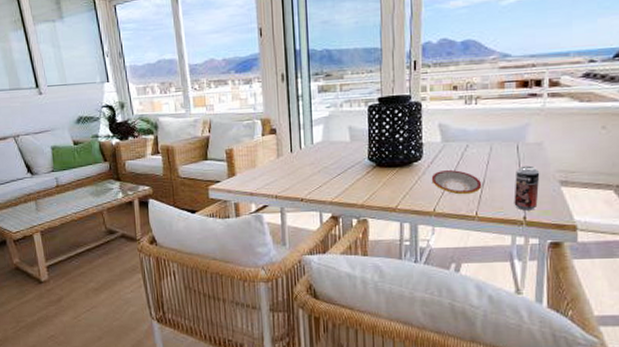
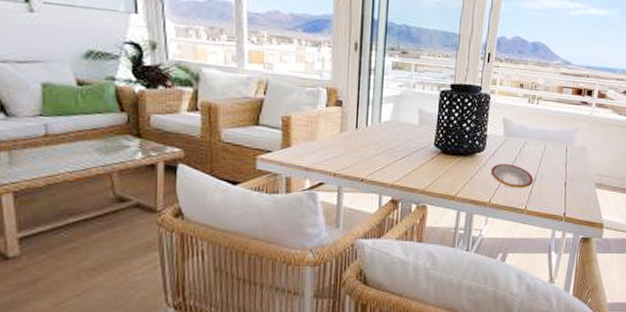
beverage can: present [514,165,540,211] -> none [557,166,582,208]

